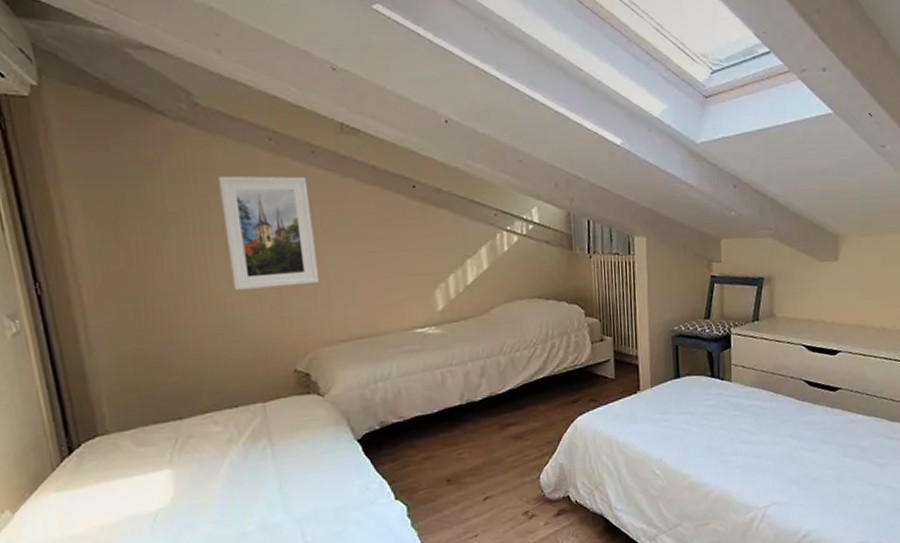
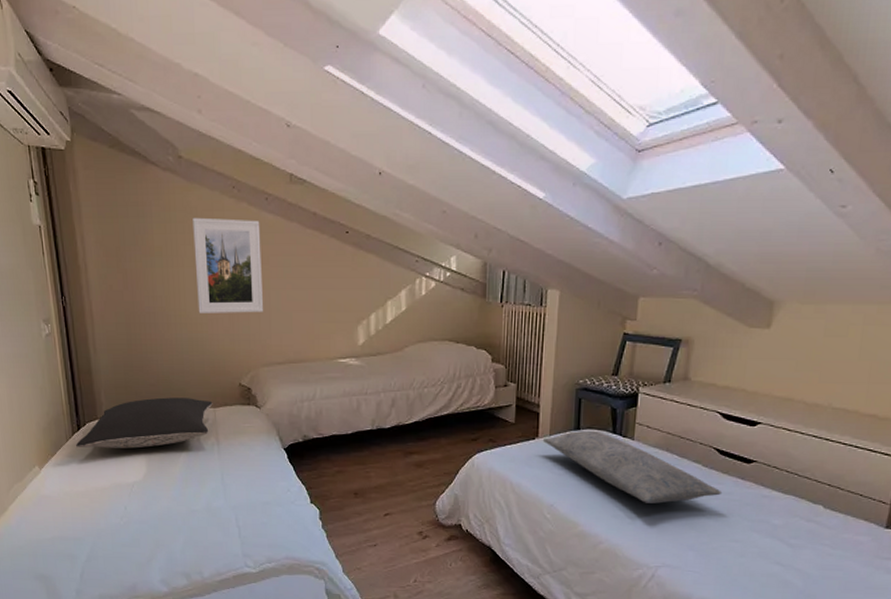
pillow: none [67,394,261,477] -> present [76,397,213,449]
pillow: none [644,377,816,444] -> present [542,431,723,504]

